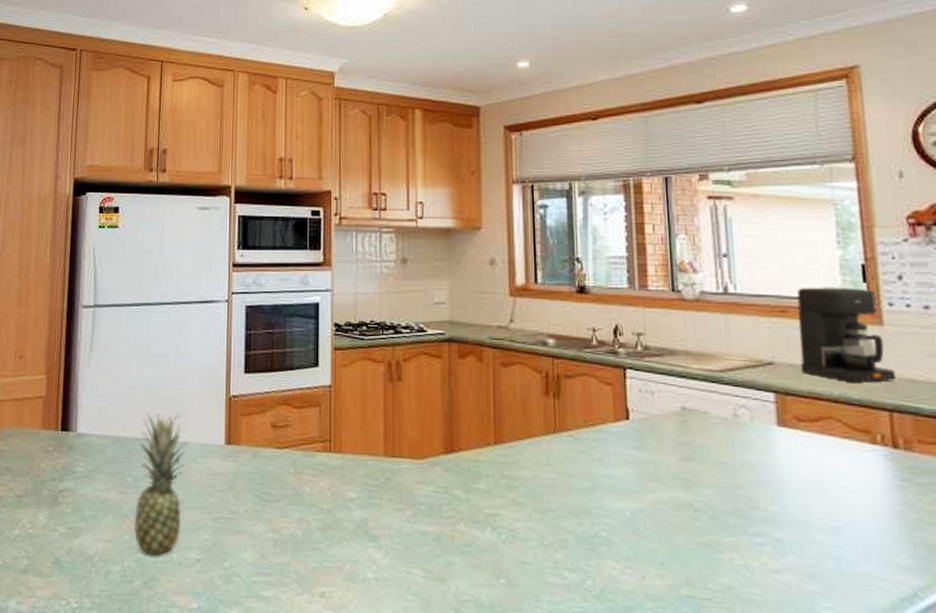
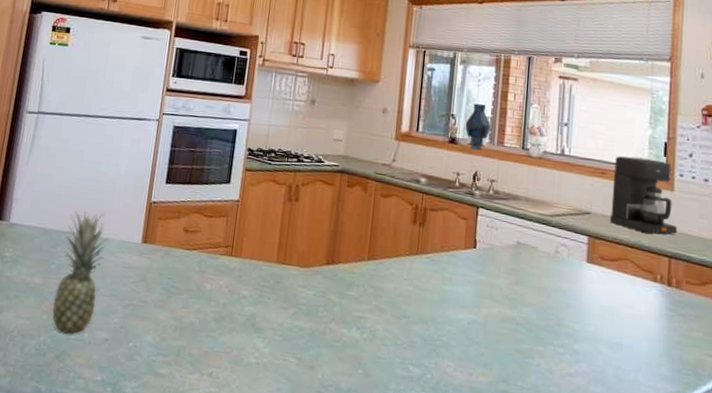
vase: none [595,242,628,299] -> present [465,103,491,151]

